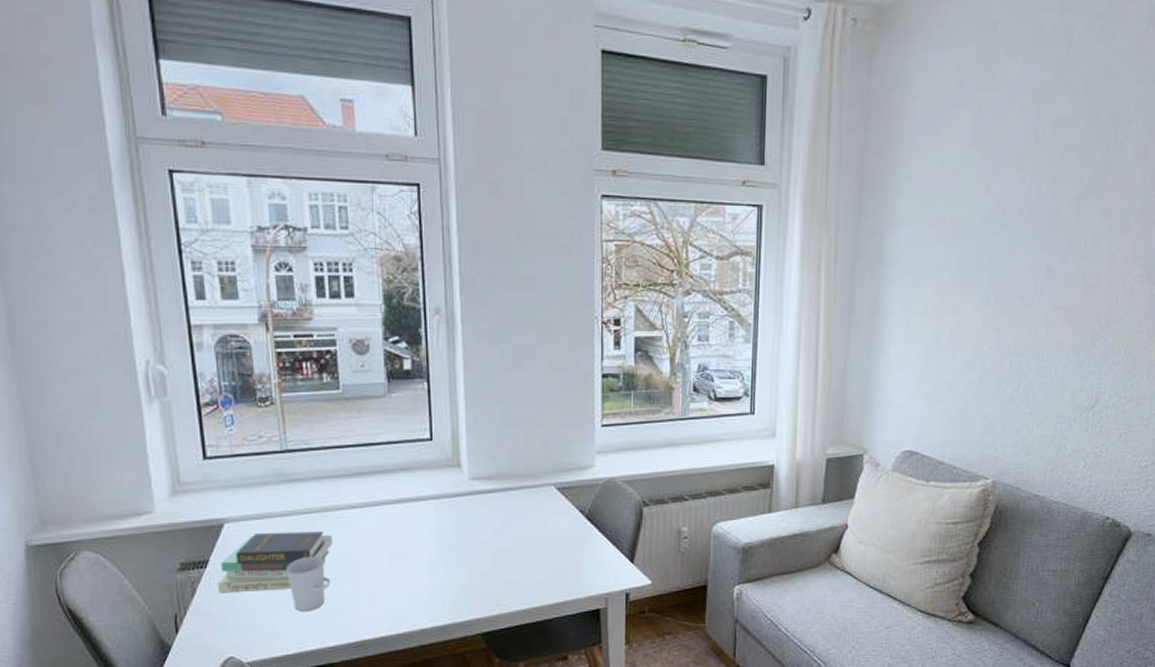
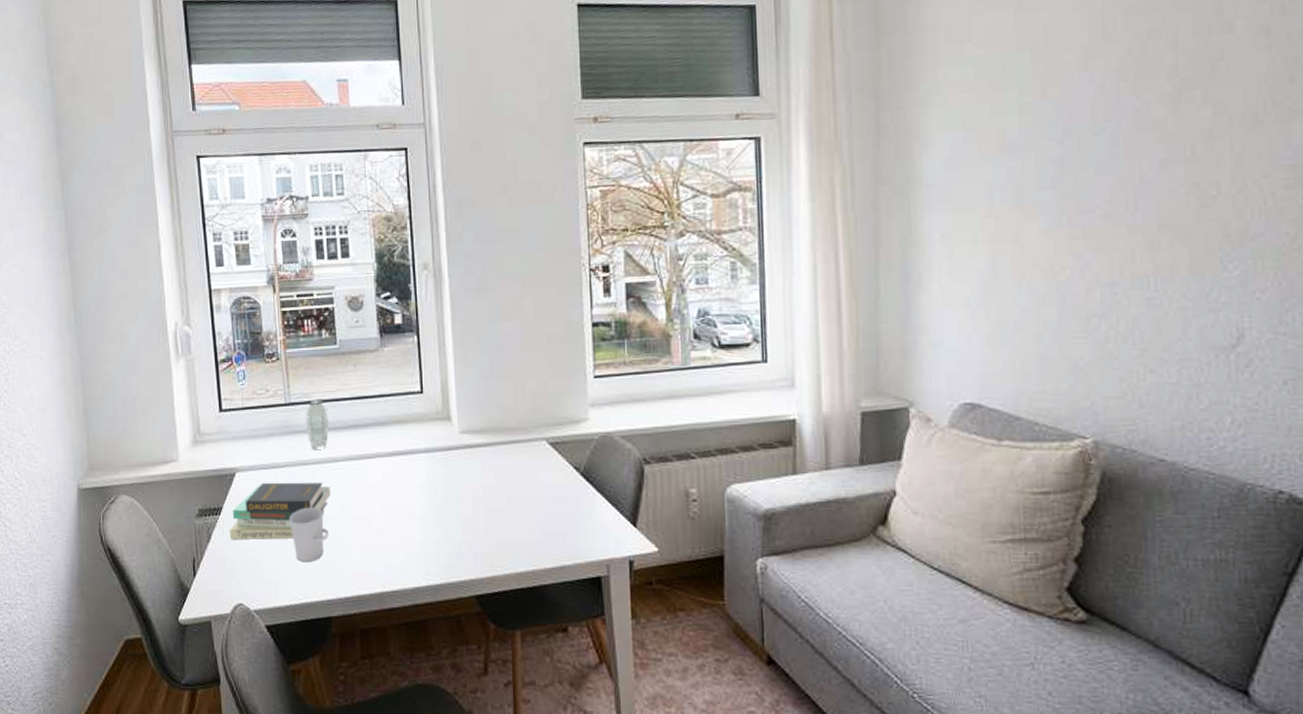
vase: none [305,446,331,499] -> present [306,399,329,450]

